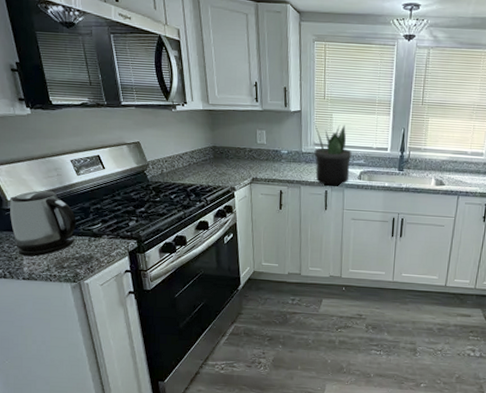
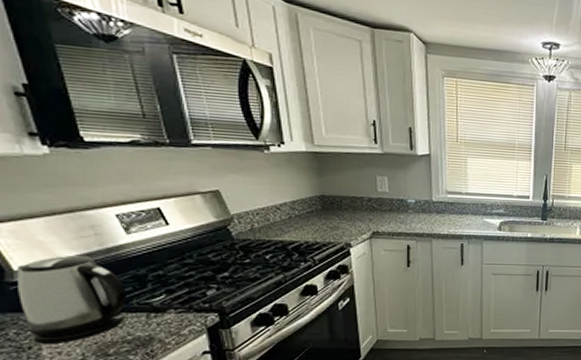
planter: present [314,124,352,186] -> none [446,170,490,238]

